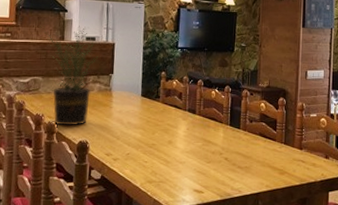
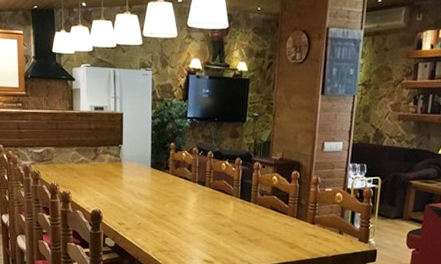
potted plant: present [39,25,99,126] -> none [49,94,108,196]

